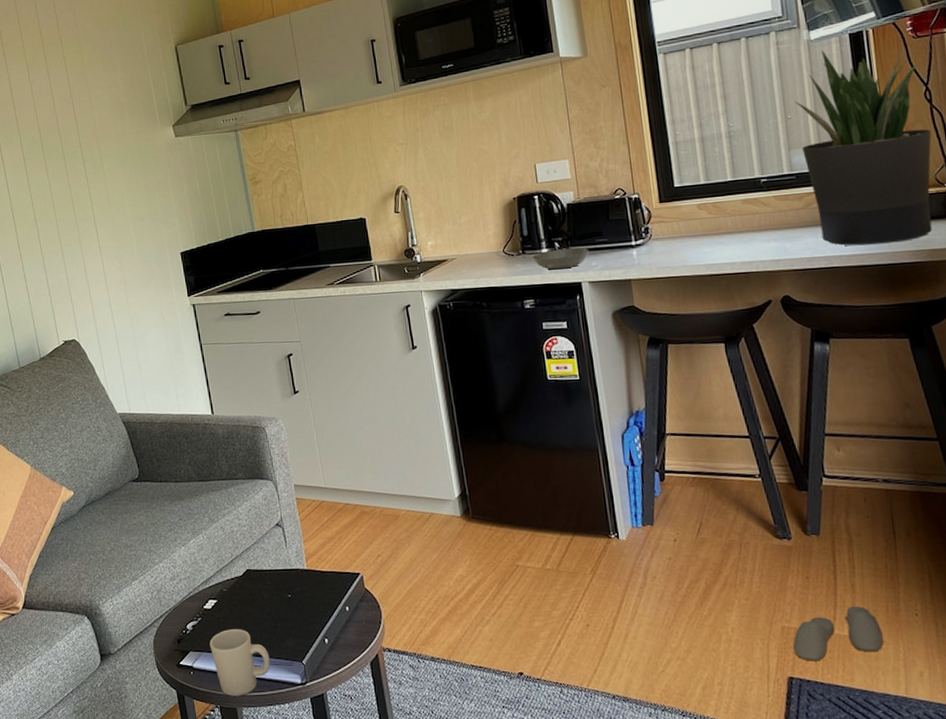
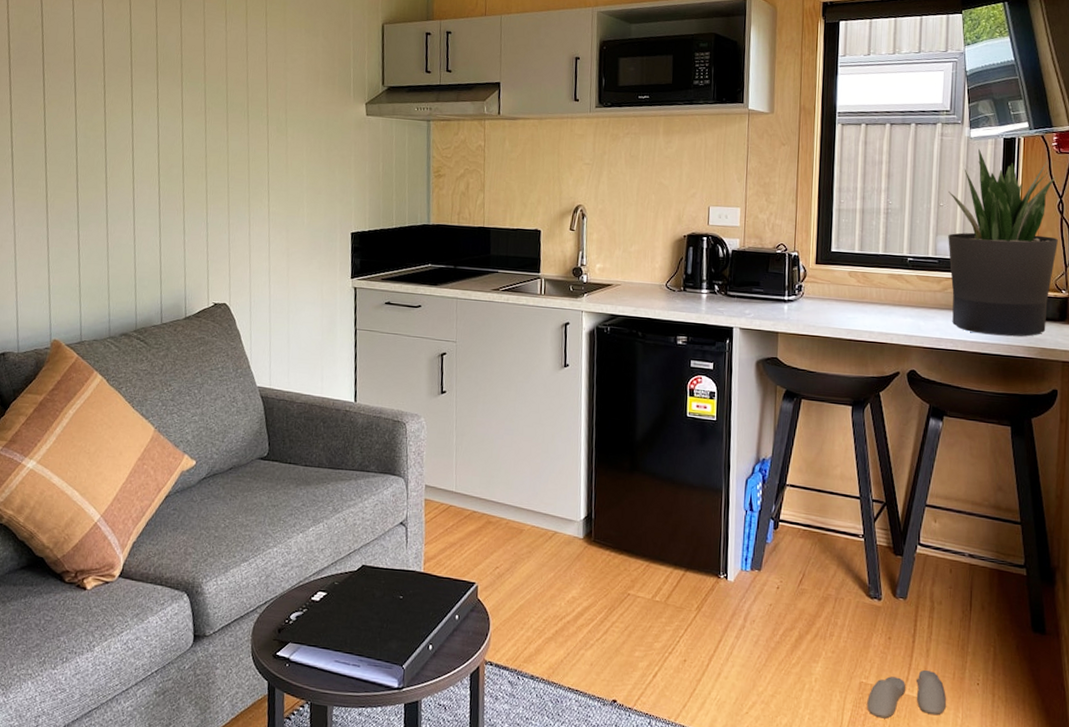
mug: present [209,629,270,696] -> none [311,624,371,695]
bowl: present [533,247,590,271] -> none [692,291,746,313]

